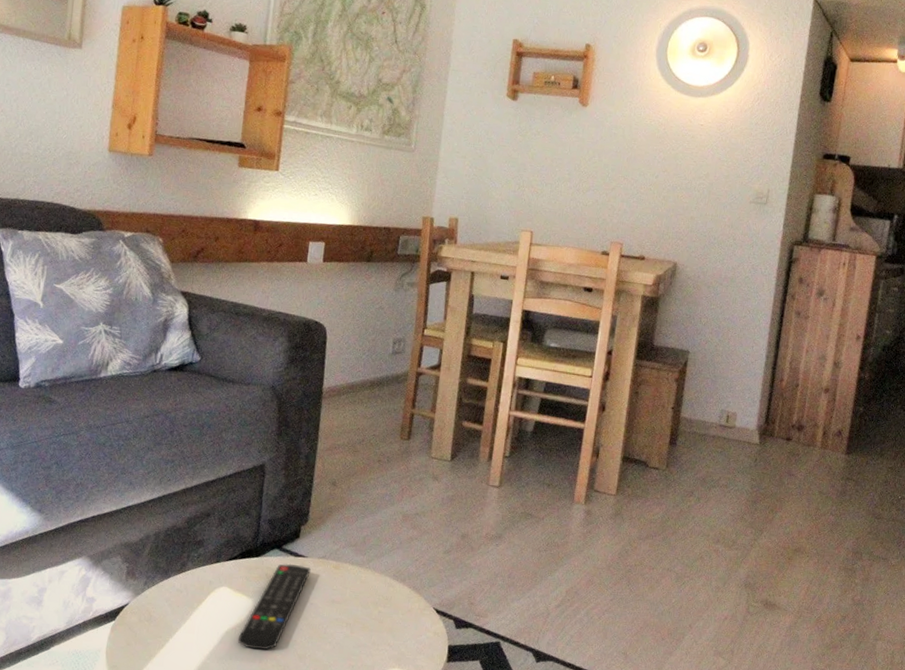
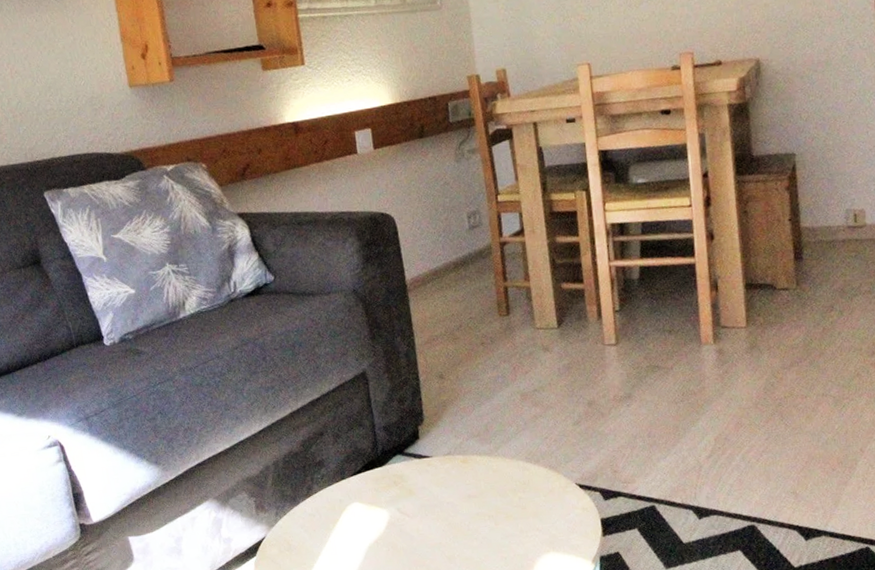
remote control: present [237,563,311,650] -> none [381,466,439,559]

